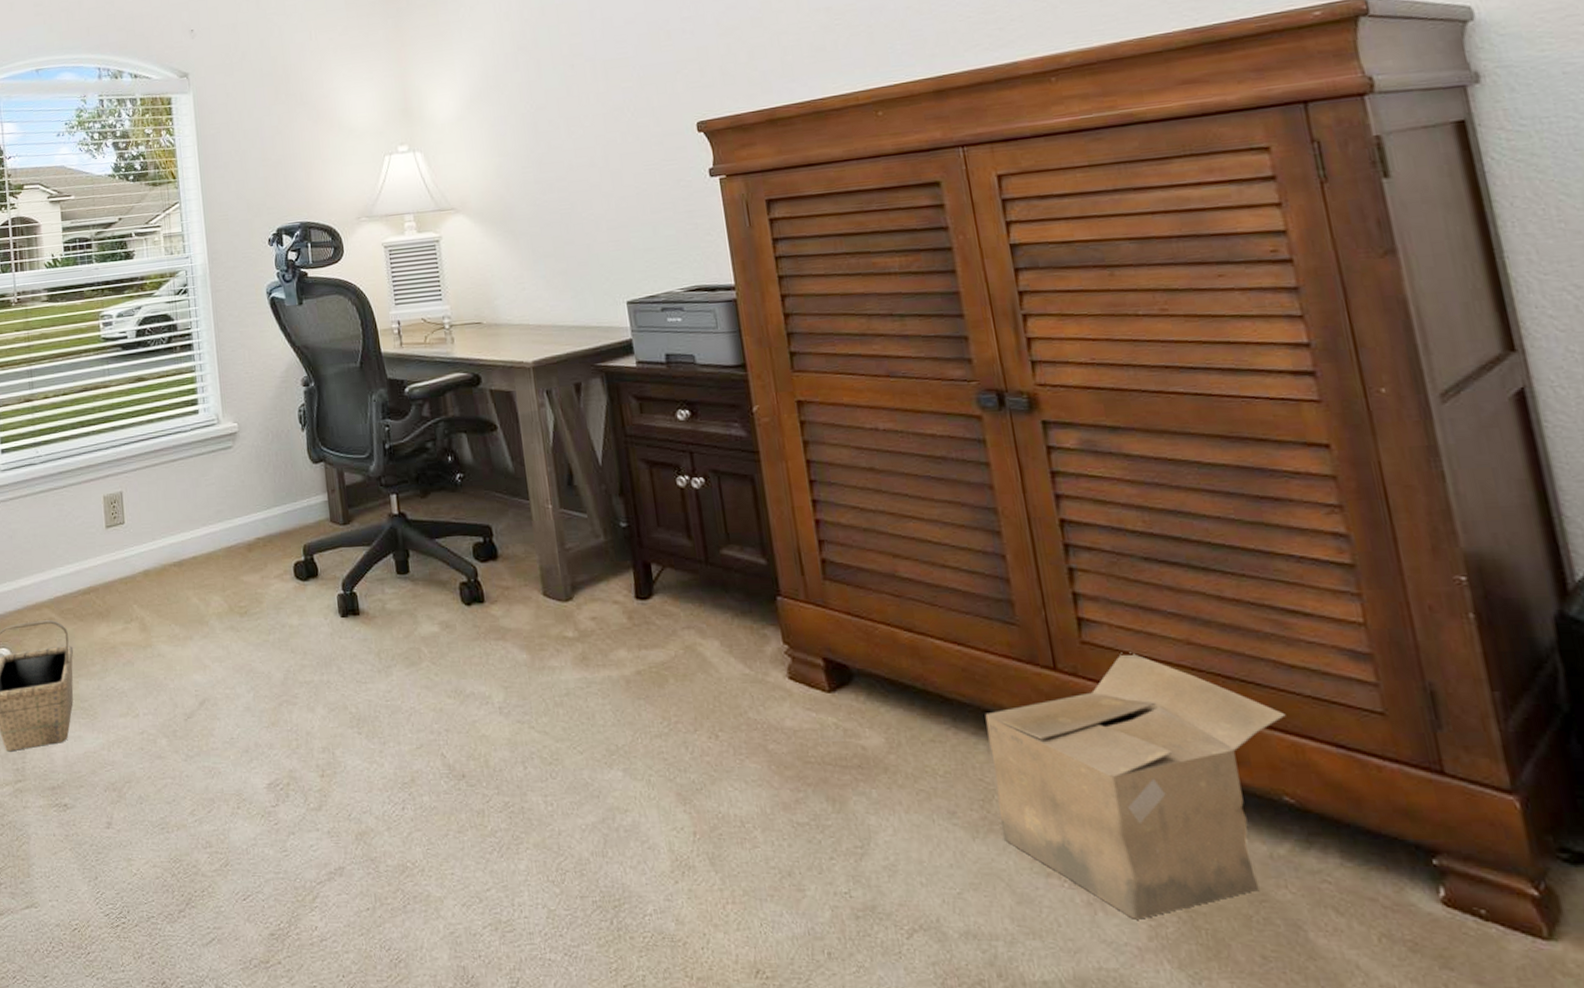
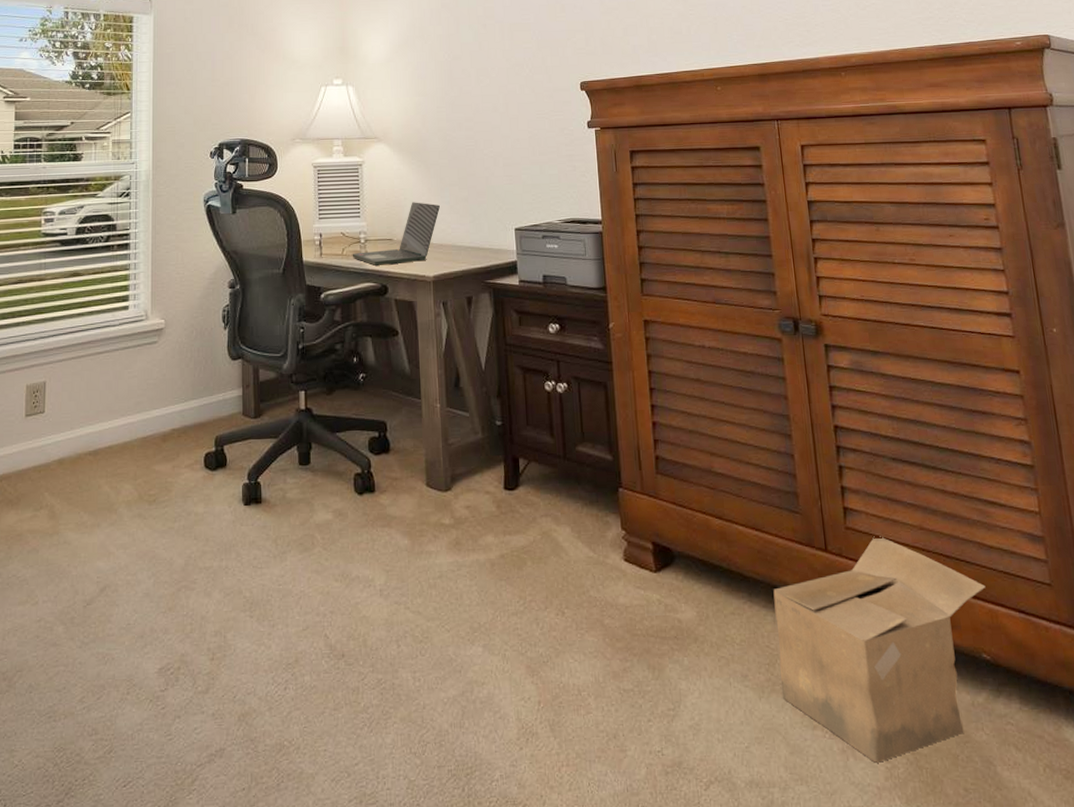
laptop: none [436,278,535,353] -> present [352,202,440,266]

